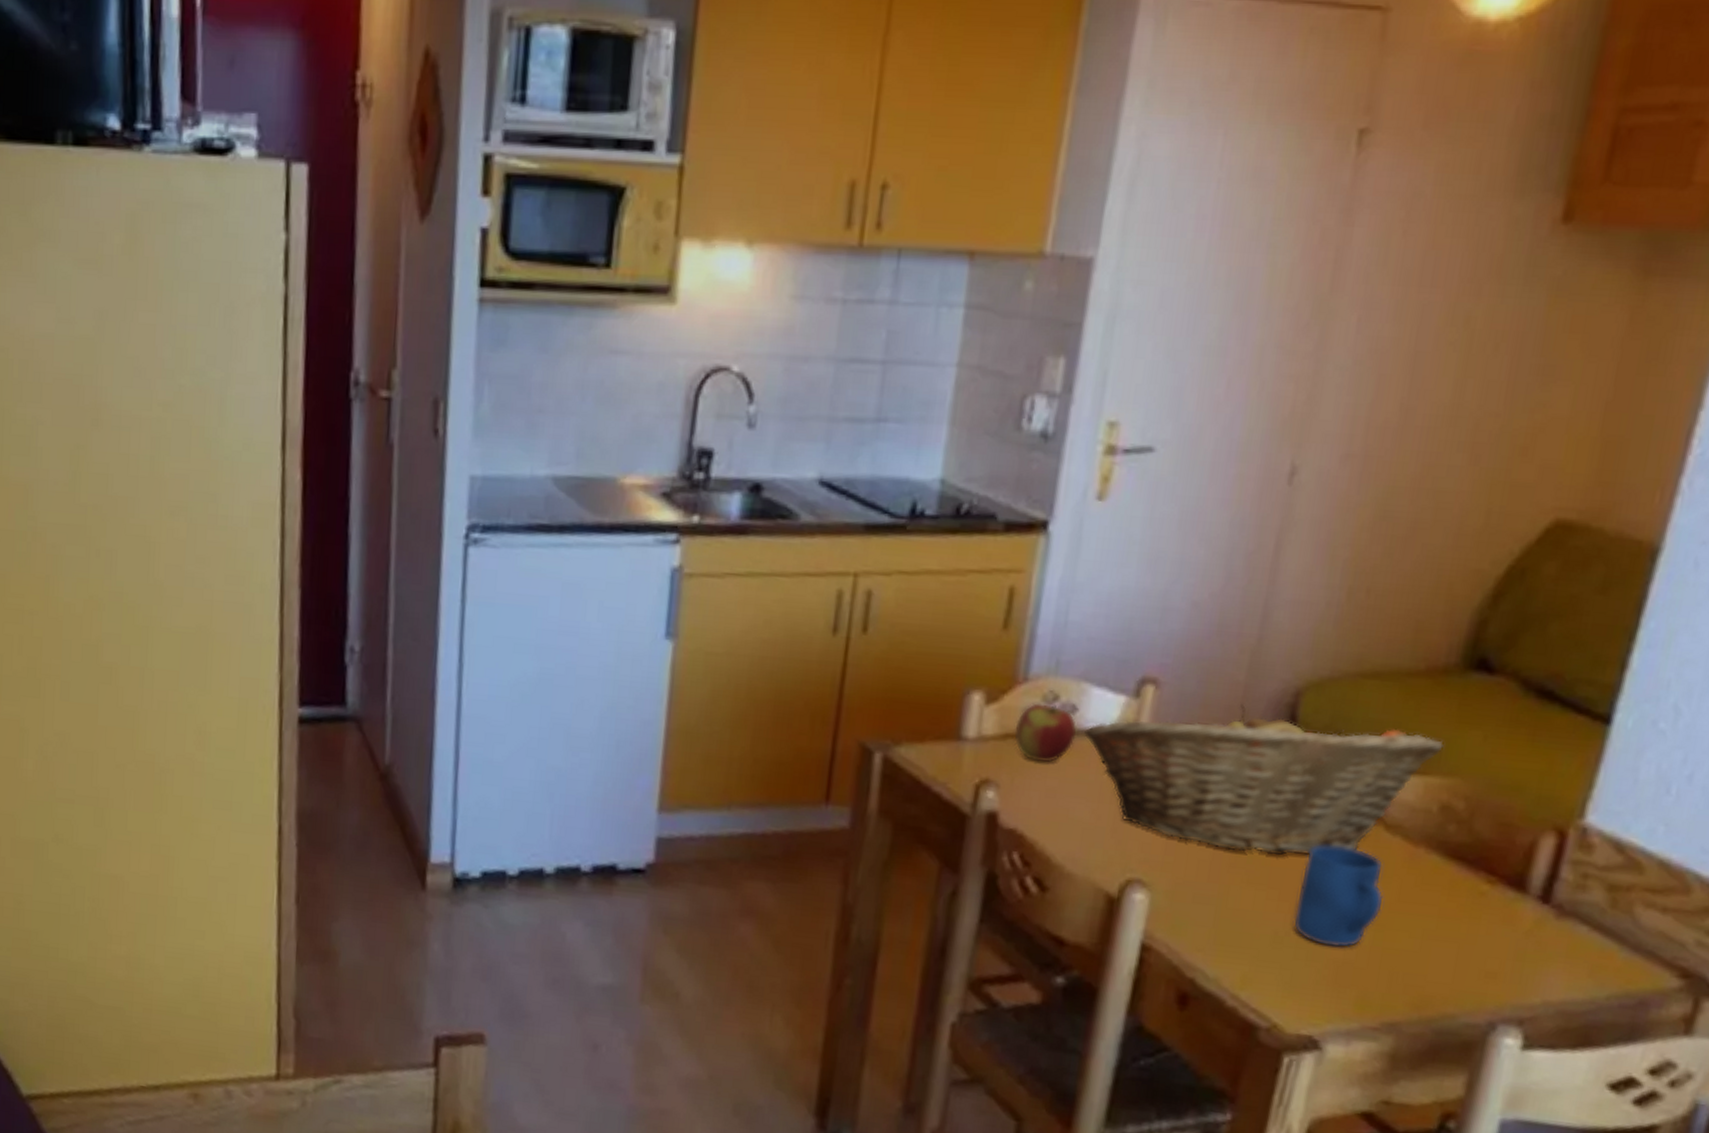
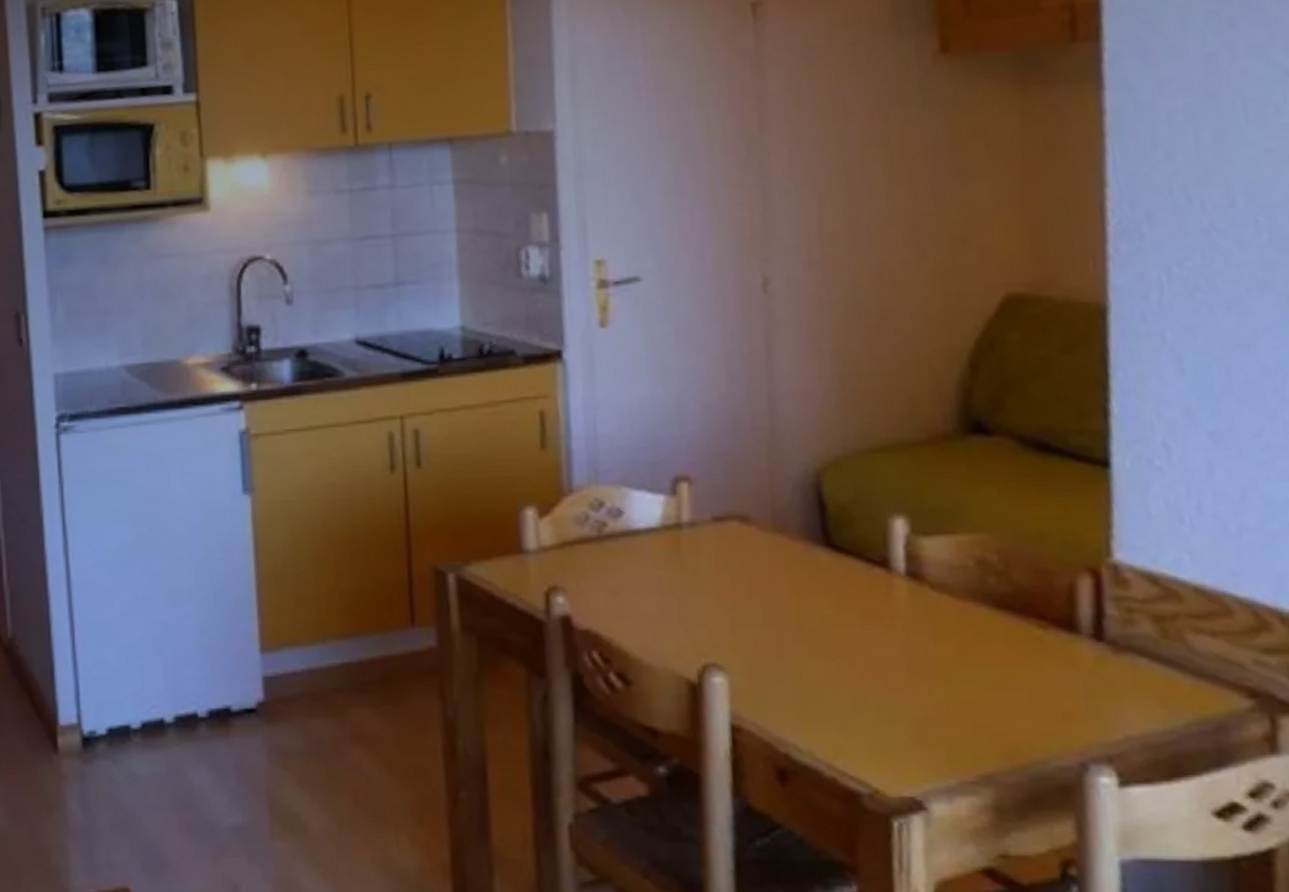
apple: present [1013,703,1078,763] -> none [570,510,627,565]
fruit basket: present [1084,703,1444,856] -> none [634,489,964,626]
mug: present [1293,845,1384,948] -> none [864,609,948,707]

